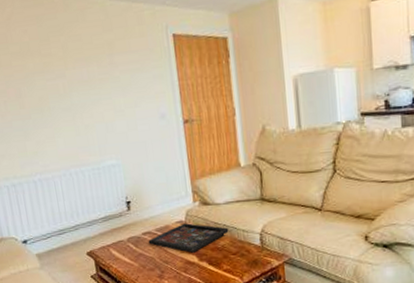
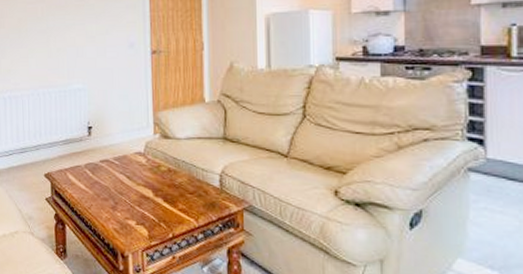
decorative tray: present [148,223,229,253] -> none [105,155,187,187]

